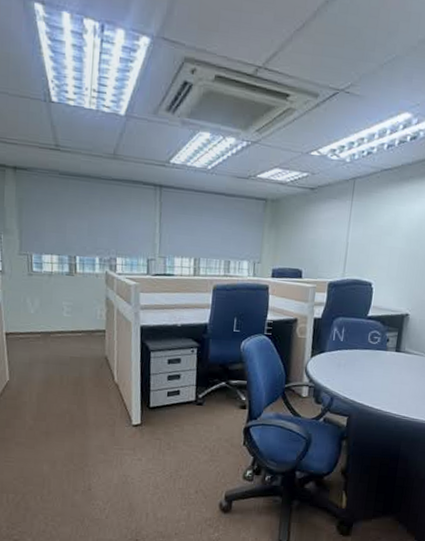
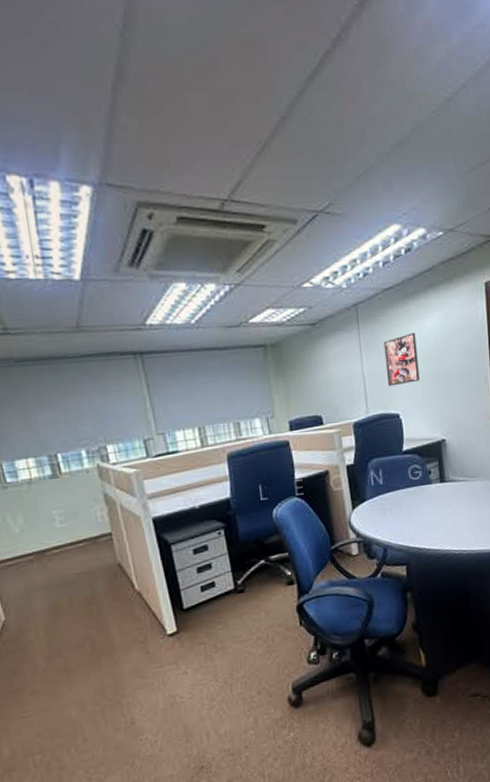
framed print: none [367,212,403,258] -> present [383,332,420,387]

